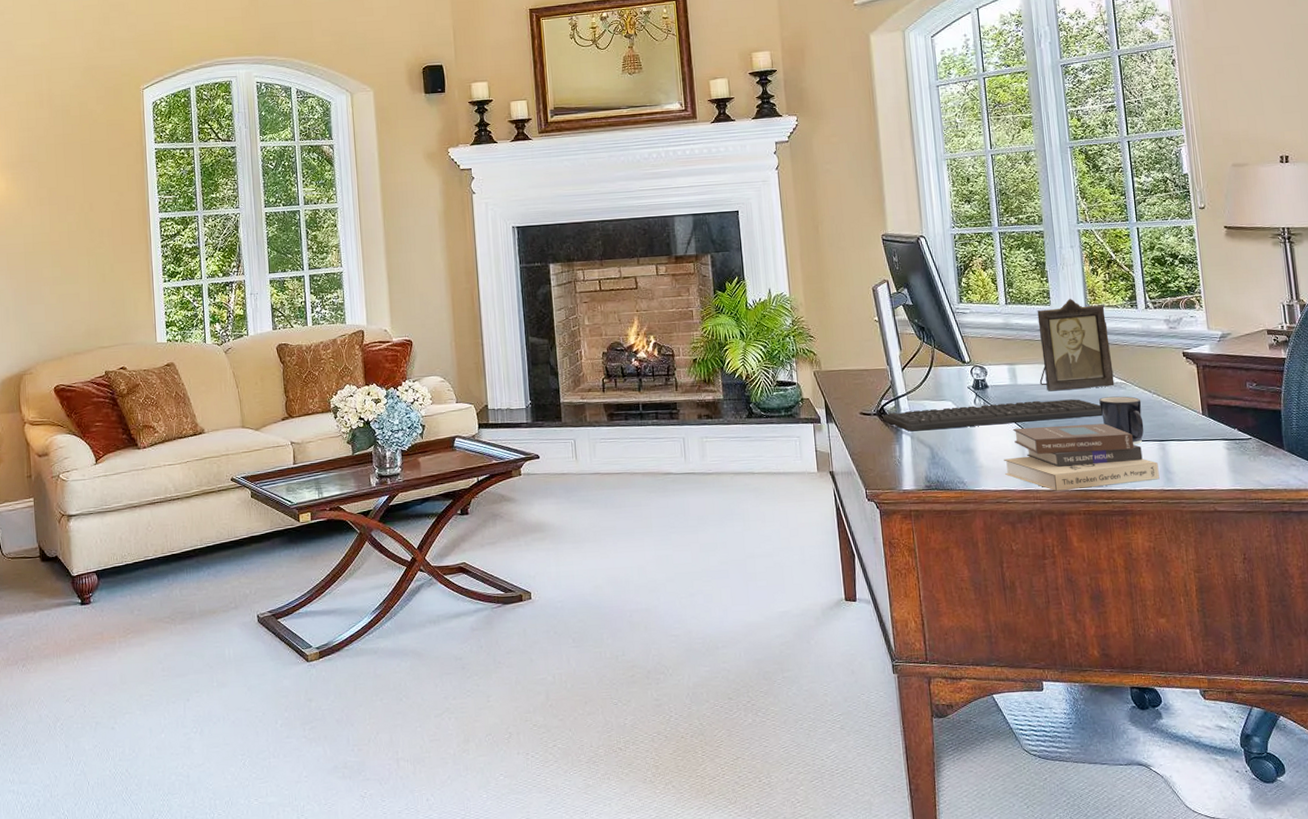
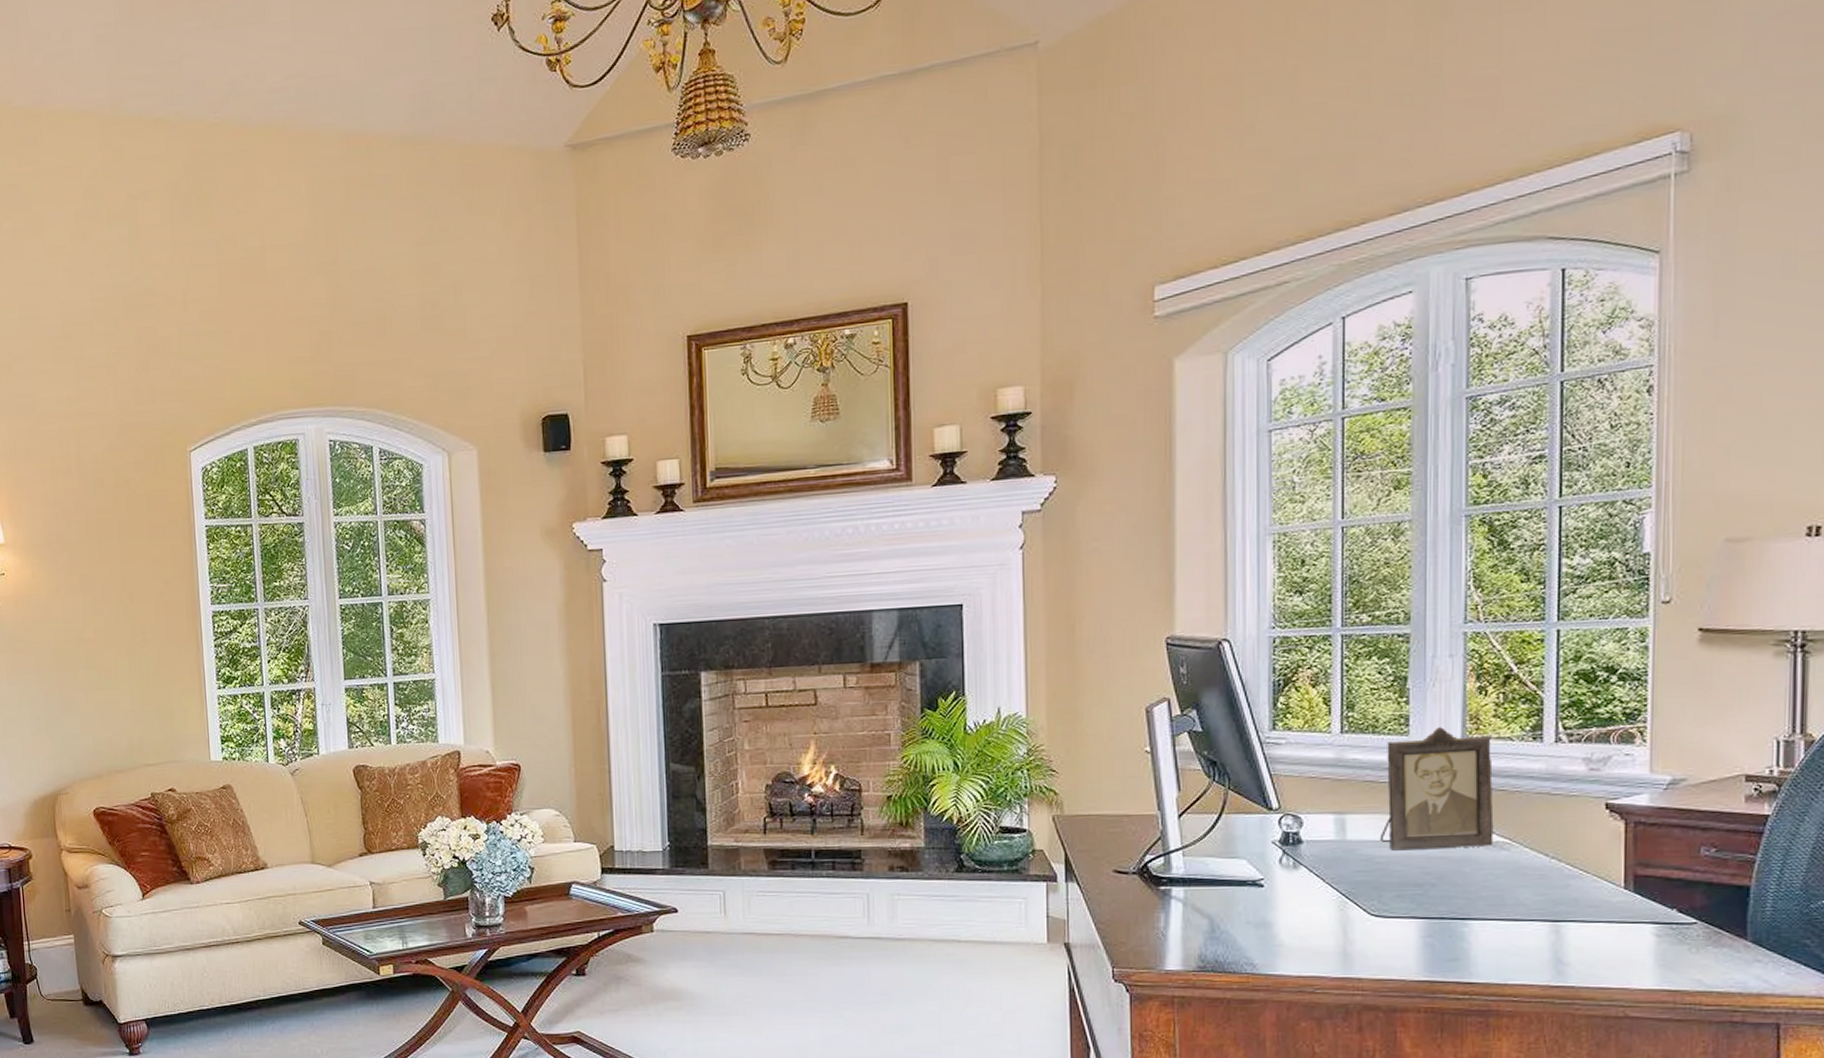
computer keyboard: present [882,399,1103,432] -> none [1145,862,1470,897]
books: present [1004,423,1160,491] -> none [1315,895,1546,981]
mug: present [1099,396,1144,446] -> none [1467,860,1532,926]

